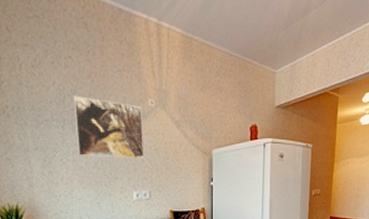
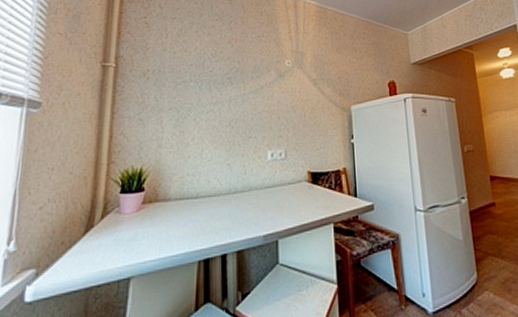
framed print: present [73,96,145,160] -> none [212,59,281,117]

